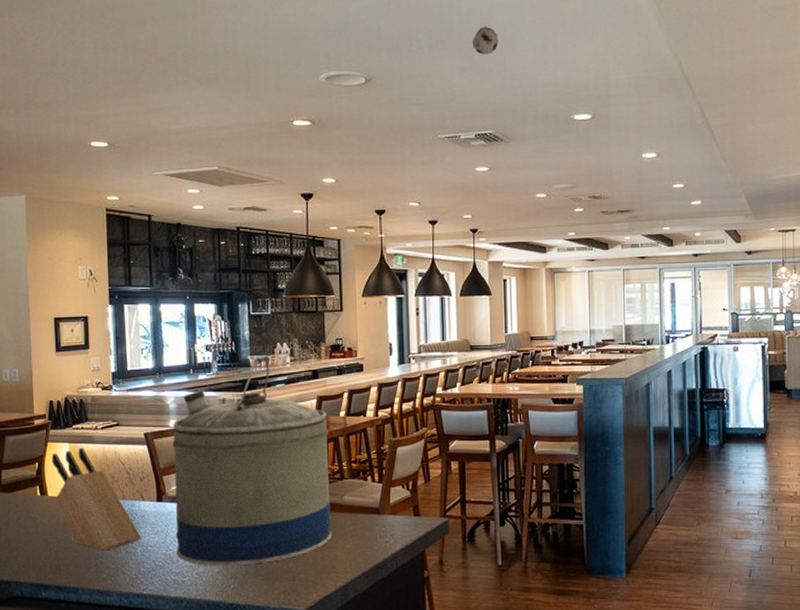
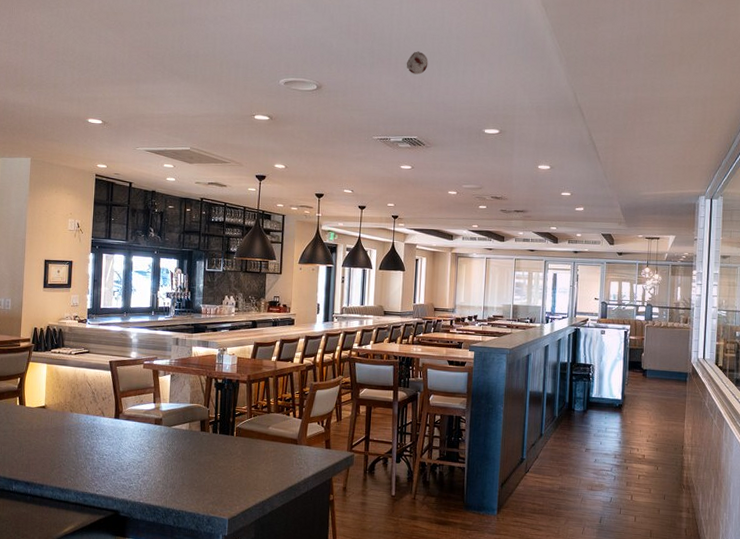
knife block: present [52,447,142,551] -> none [31,368,99,456]
water jug: present [172,355,333,566] -> none [127,305,261,478]

